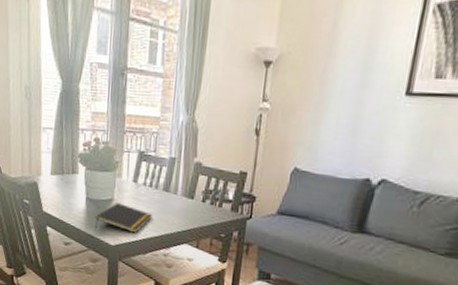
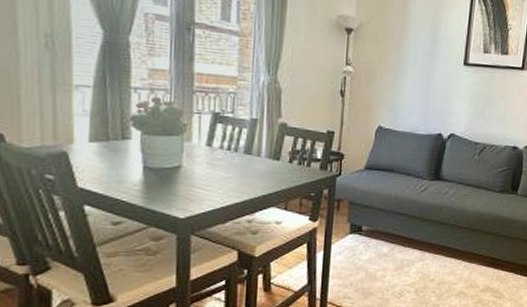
notepad: present [94,203,153,233] -> none [156,170,232,202]

